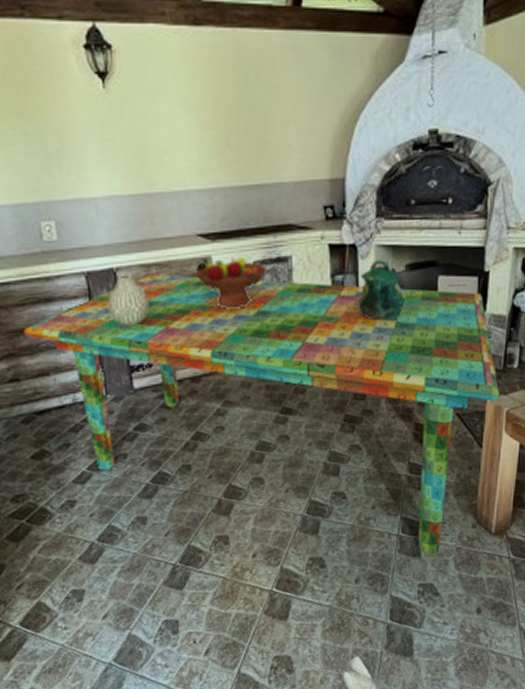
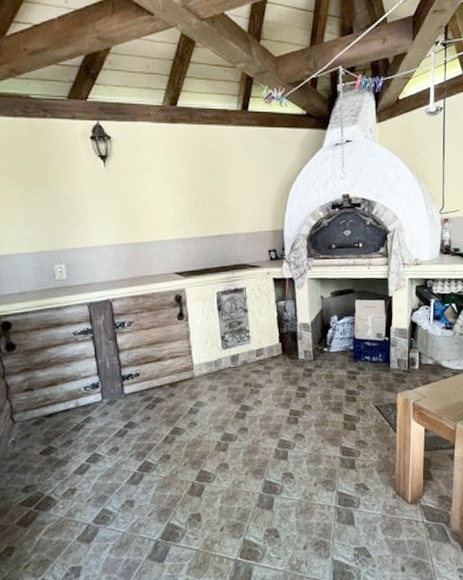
dining table: present [24,273,500,555] -> none [38,303,407,523]
vase: present [107,274,149,327] -> none [105,304,137,345]
fruit bowl: present [195,256,268,309] -> none [173,289,228,329]
ceramic pitcher: present [357,259,405,321] -> none [296,288,332,335]

